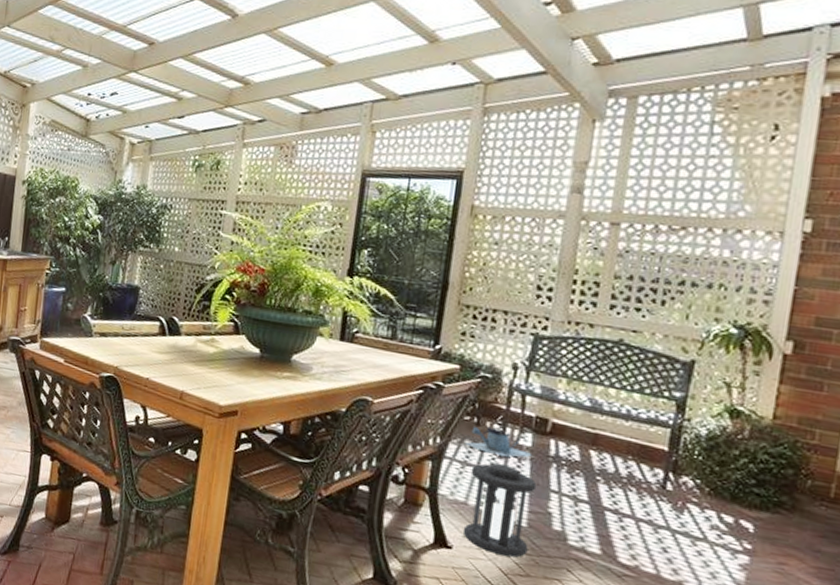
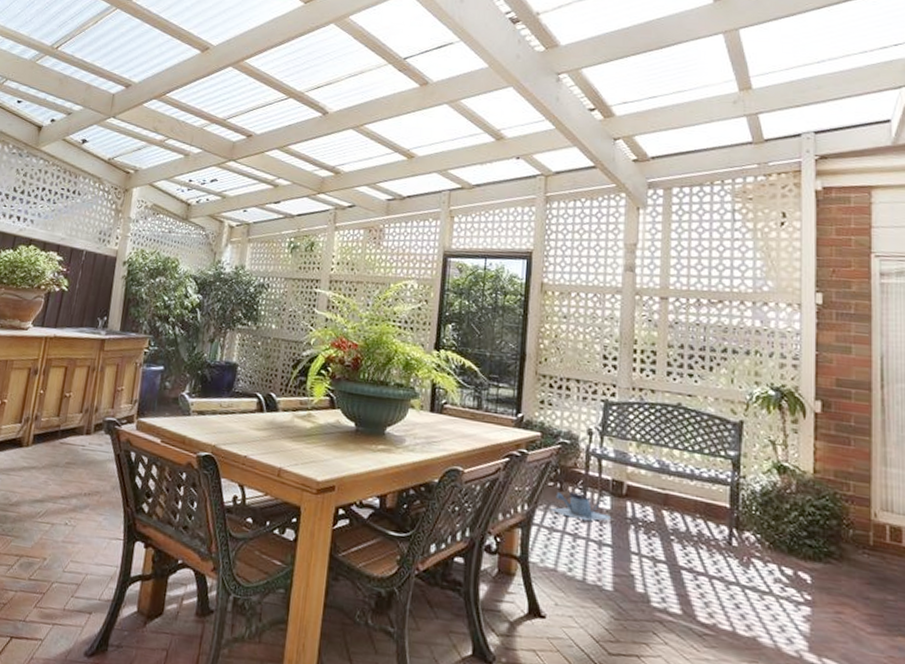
lantern: present [463,463,537,557] -> none [554,527,619,623]

